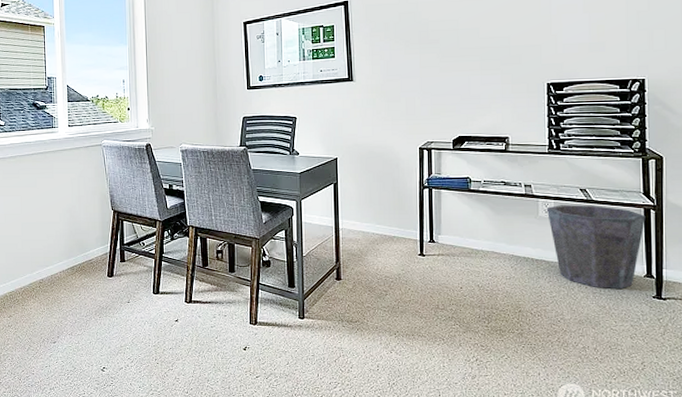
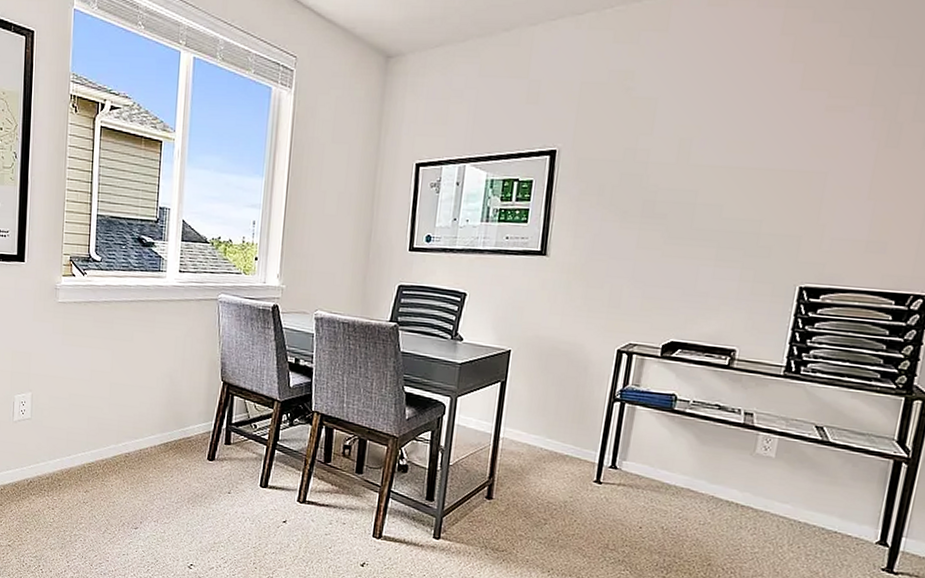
waste bin: present [547,205,646,289] -> none [767,442,894,555]

